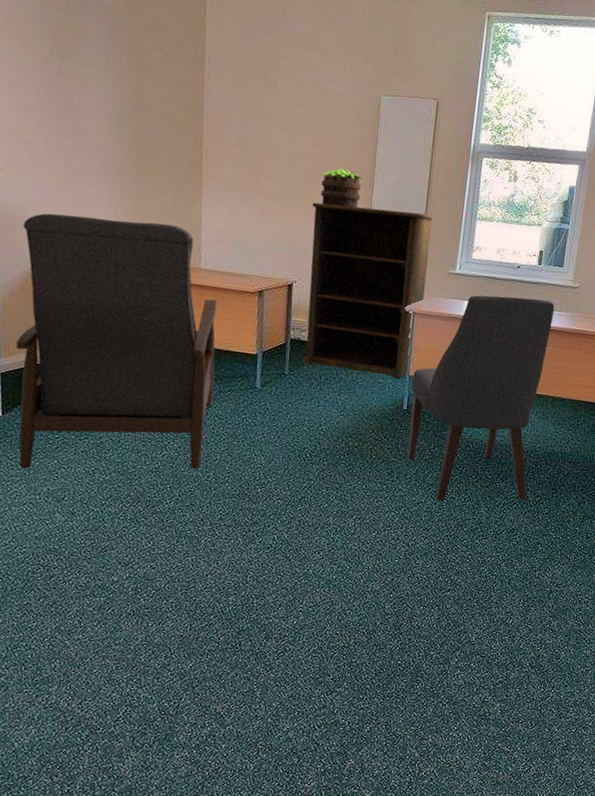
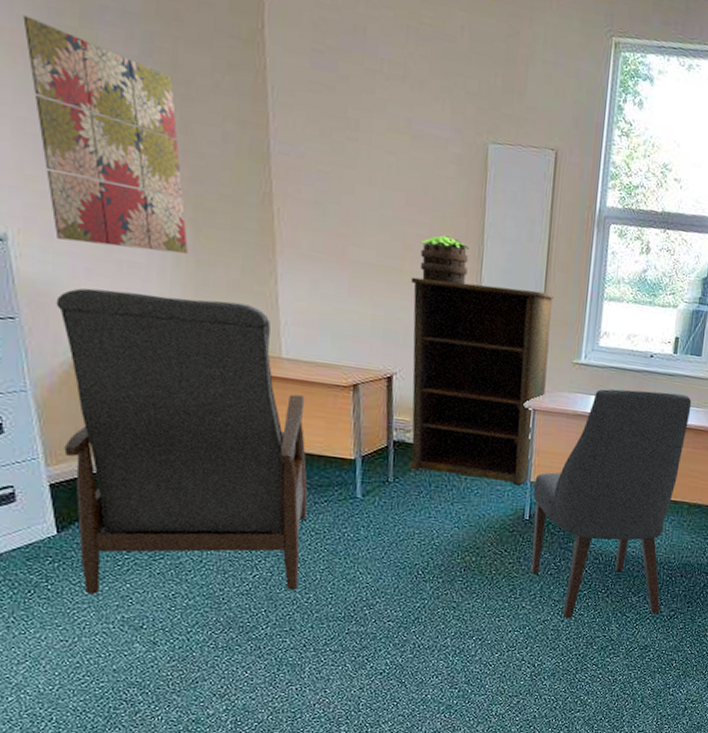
wall art: none [23,10,132,185] -> present [23,15,188,254]

